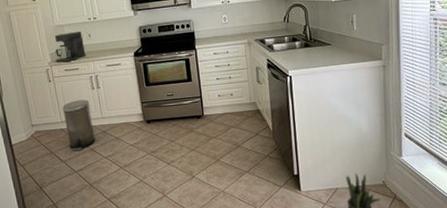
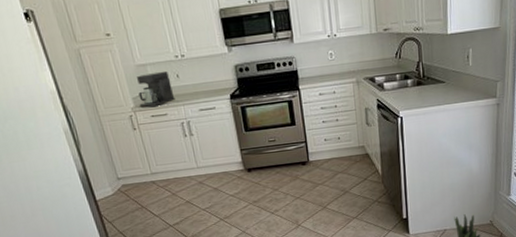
pedal bin: present [62,99,96,151] -> none [151,148,192,204]

